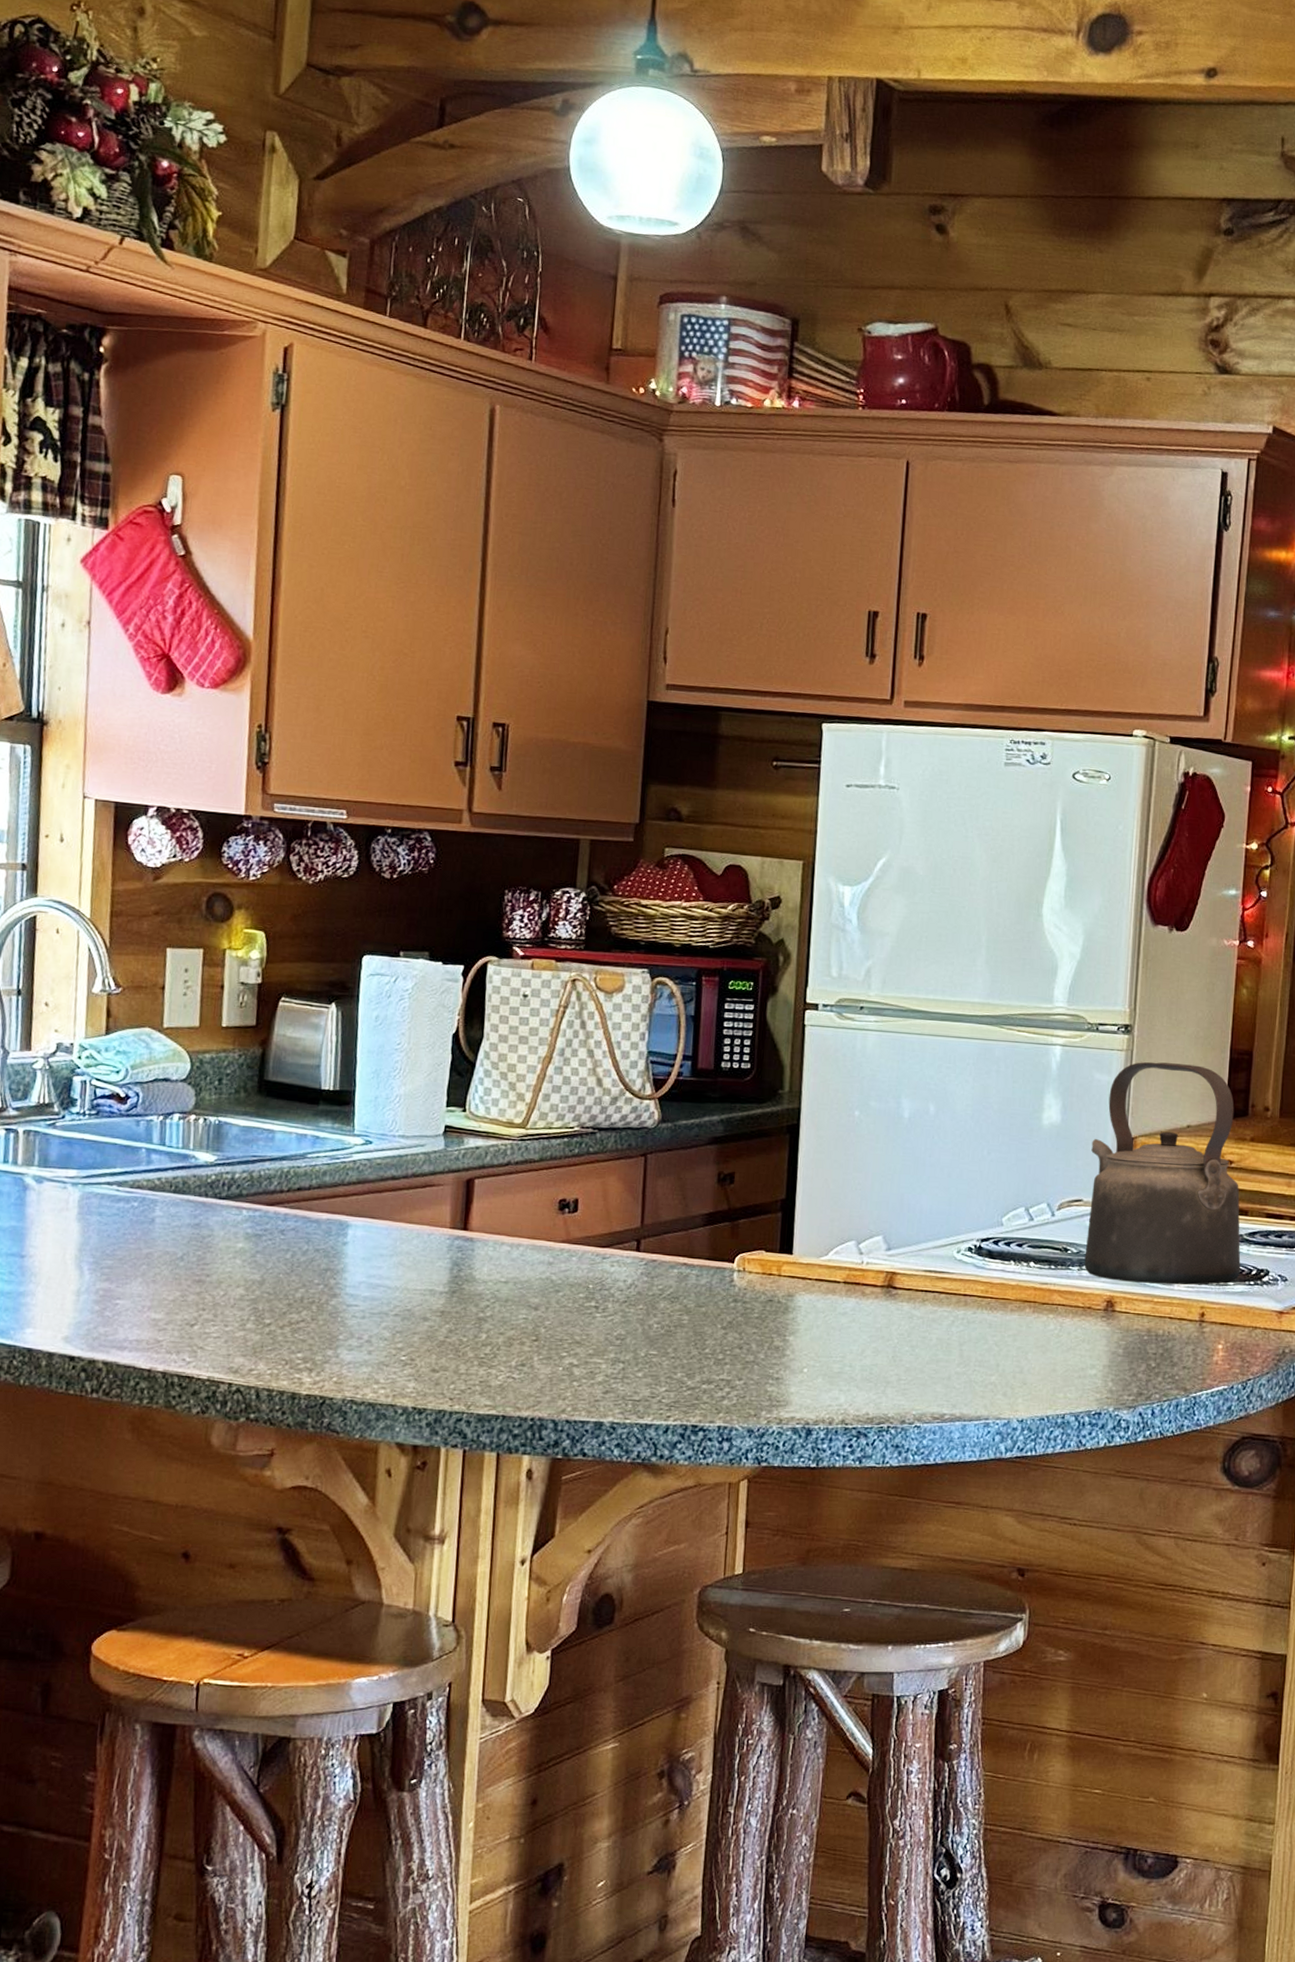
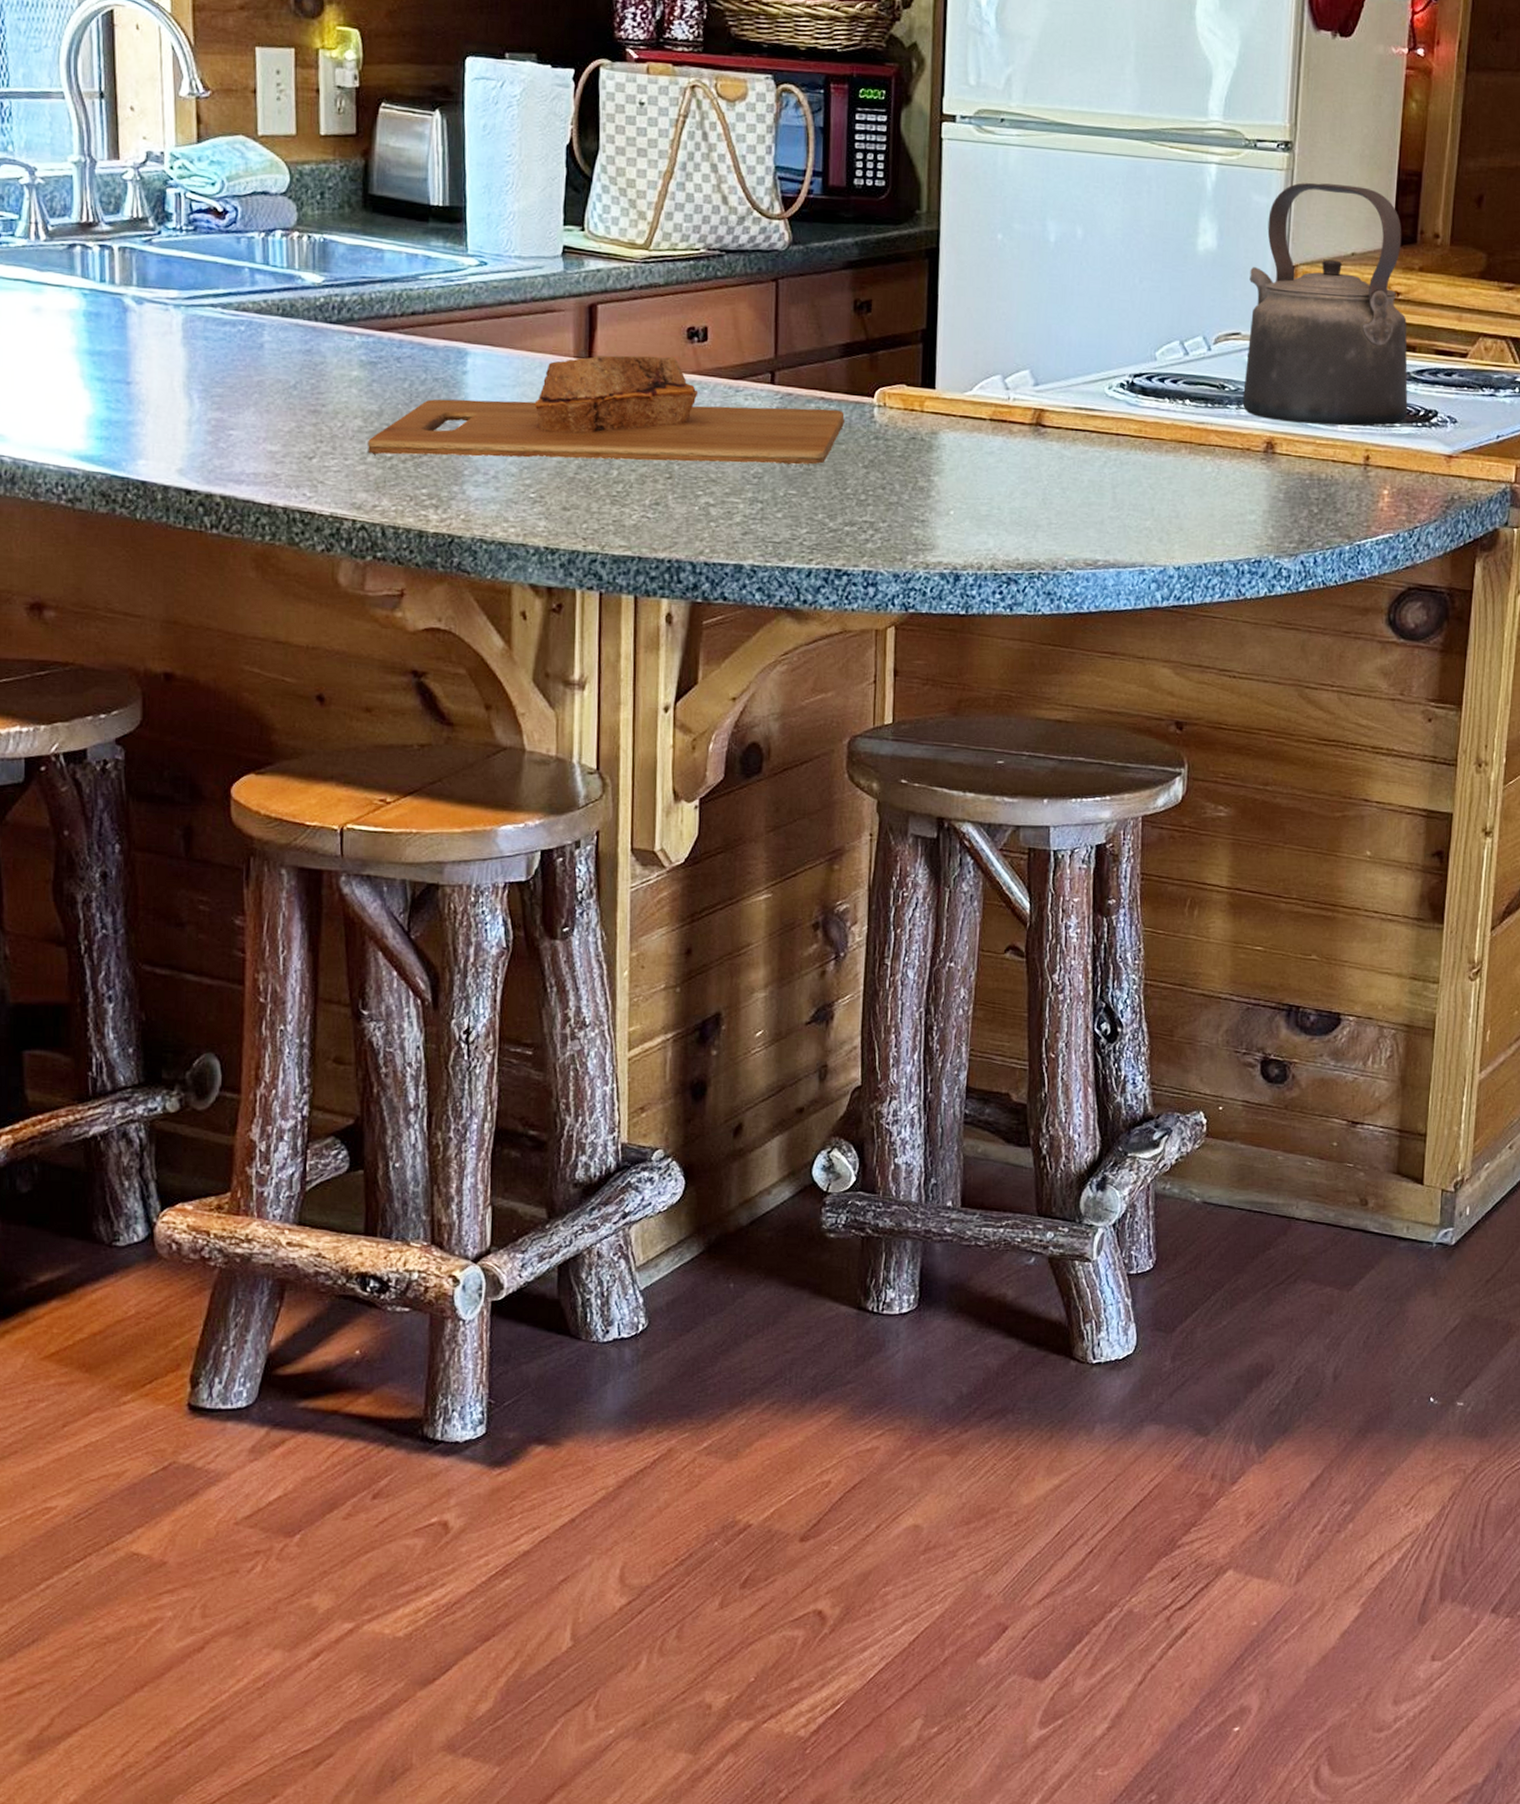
cutting board: none [247,1226,706,1328] -> present [368,355,845,466]

